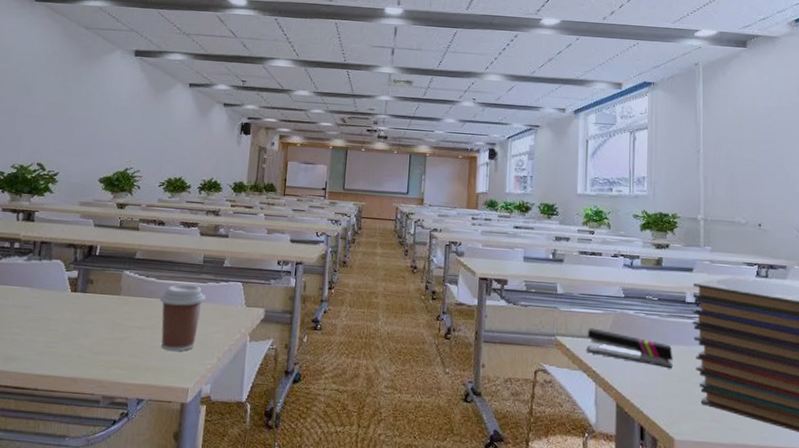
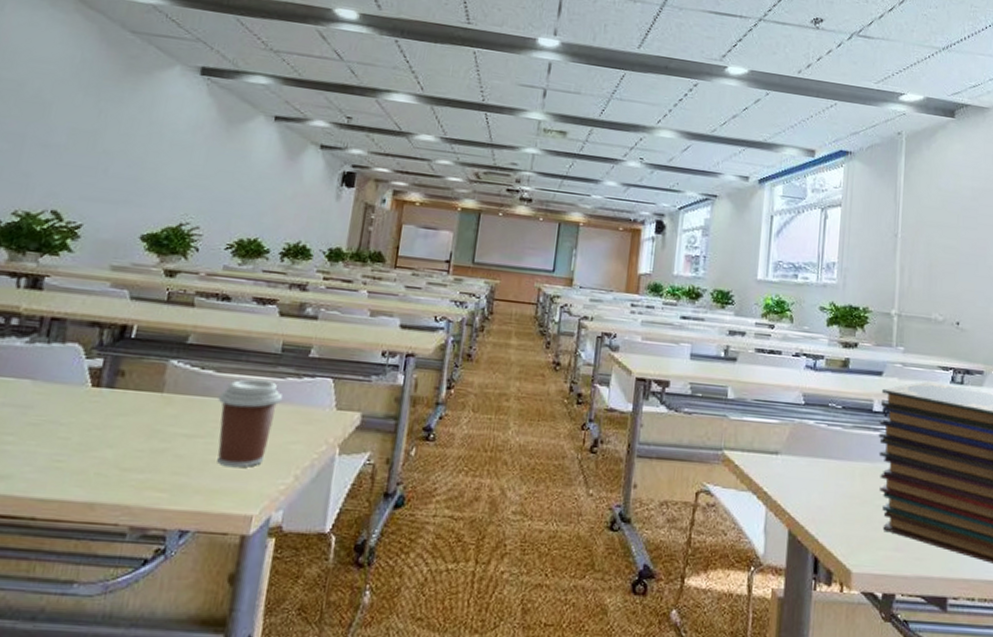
stapler: present [586,328,673,369] -> none [758,440,855,490]

